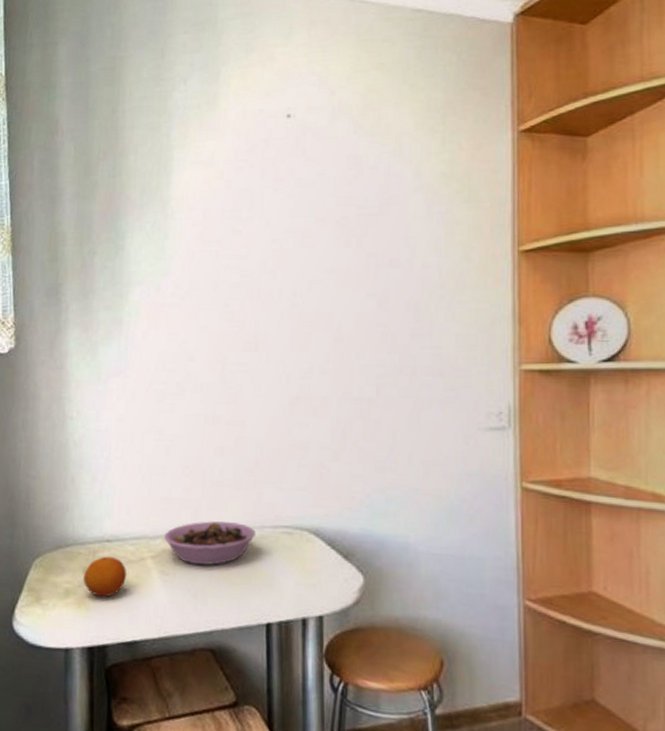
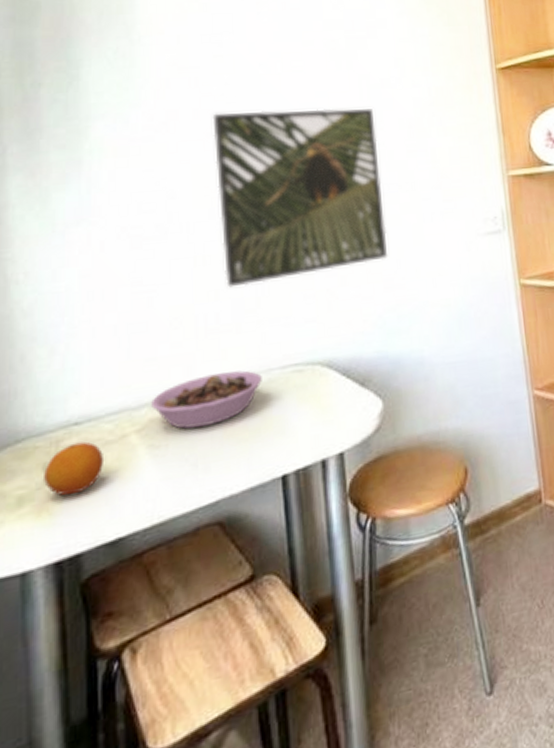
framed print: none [228,285,382,448] -> present [212,108,388,288]

